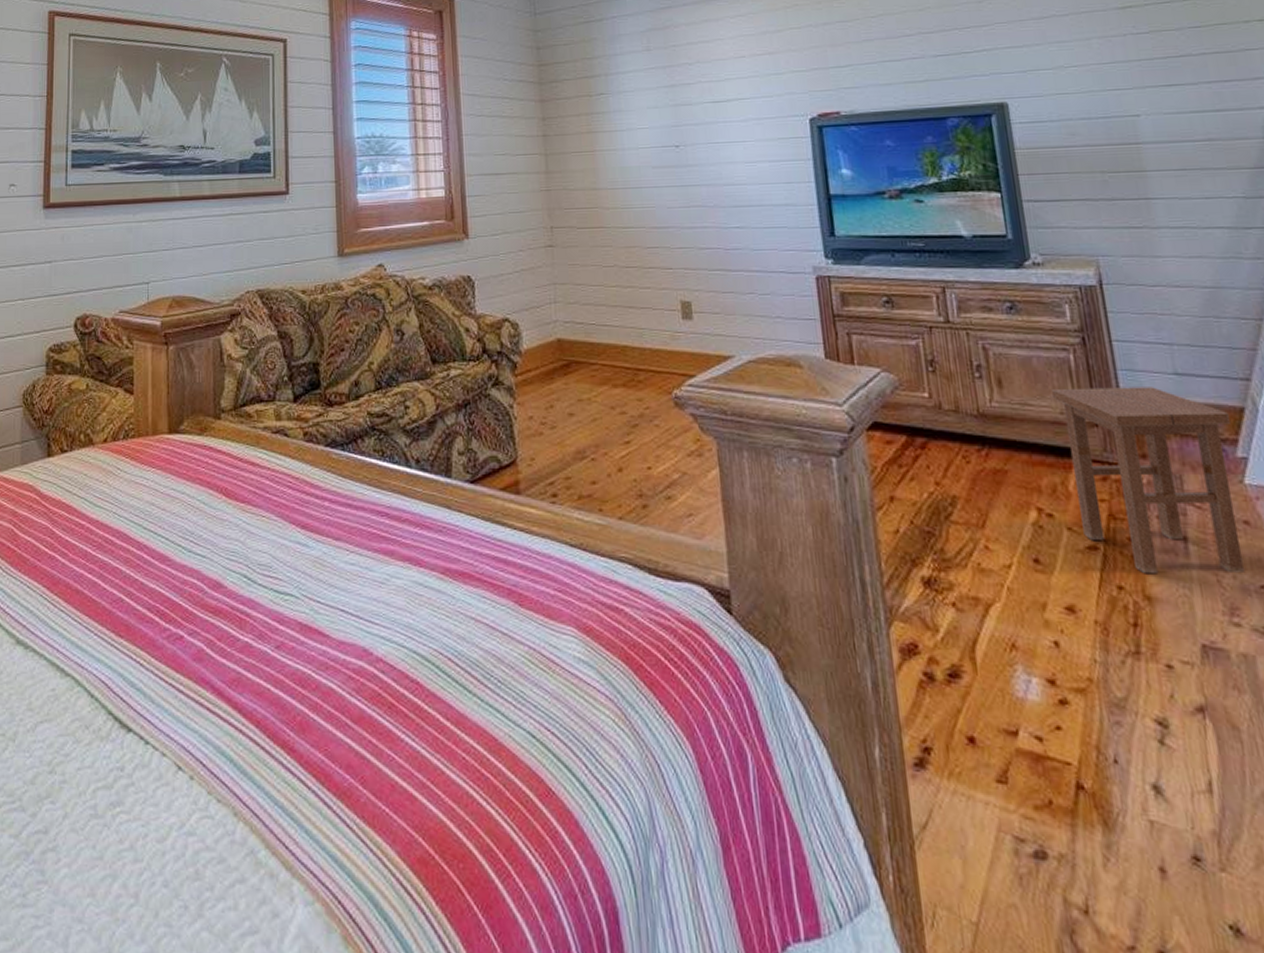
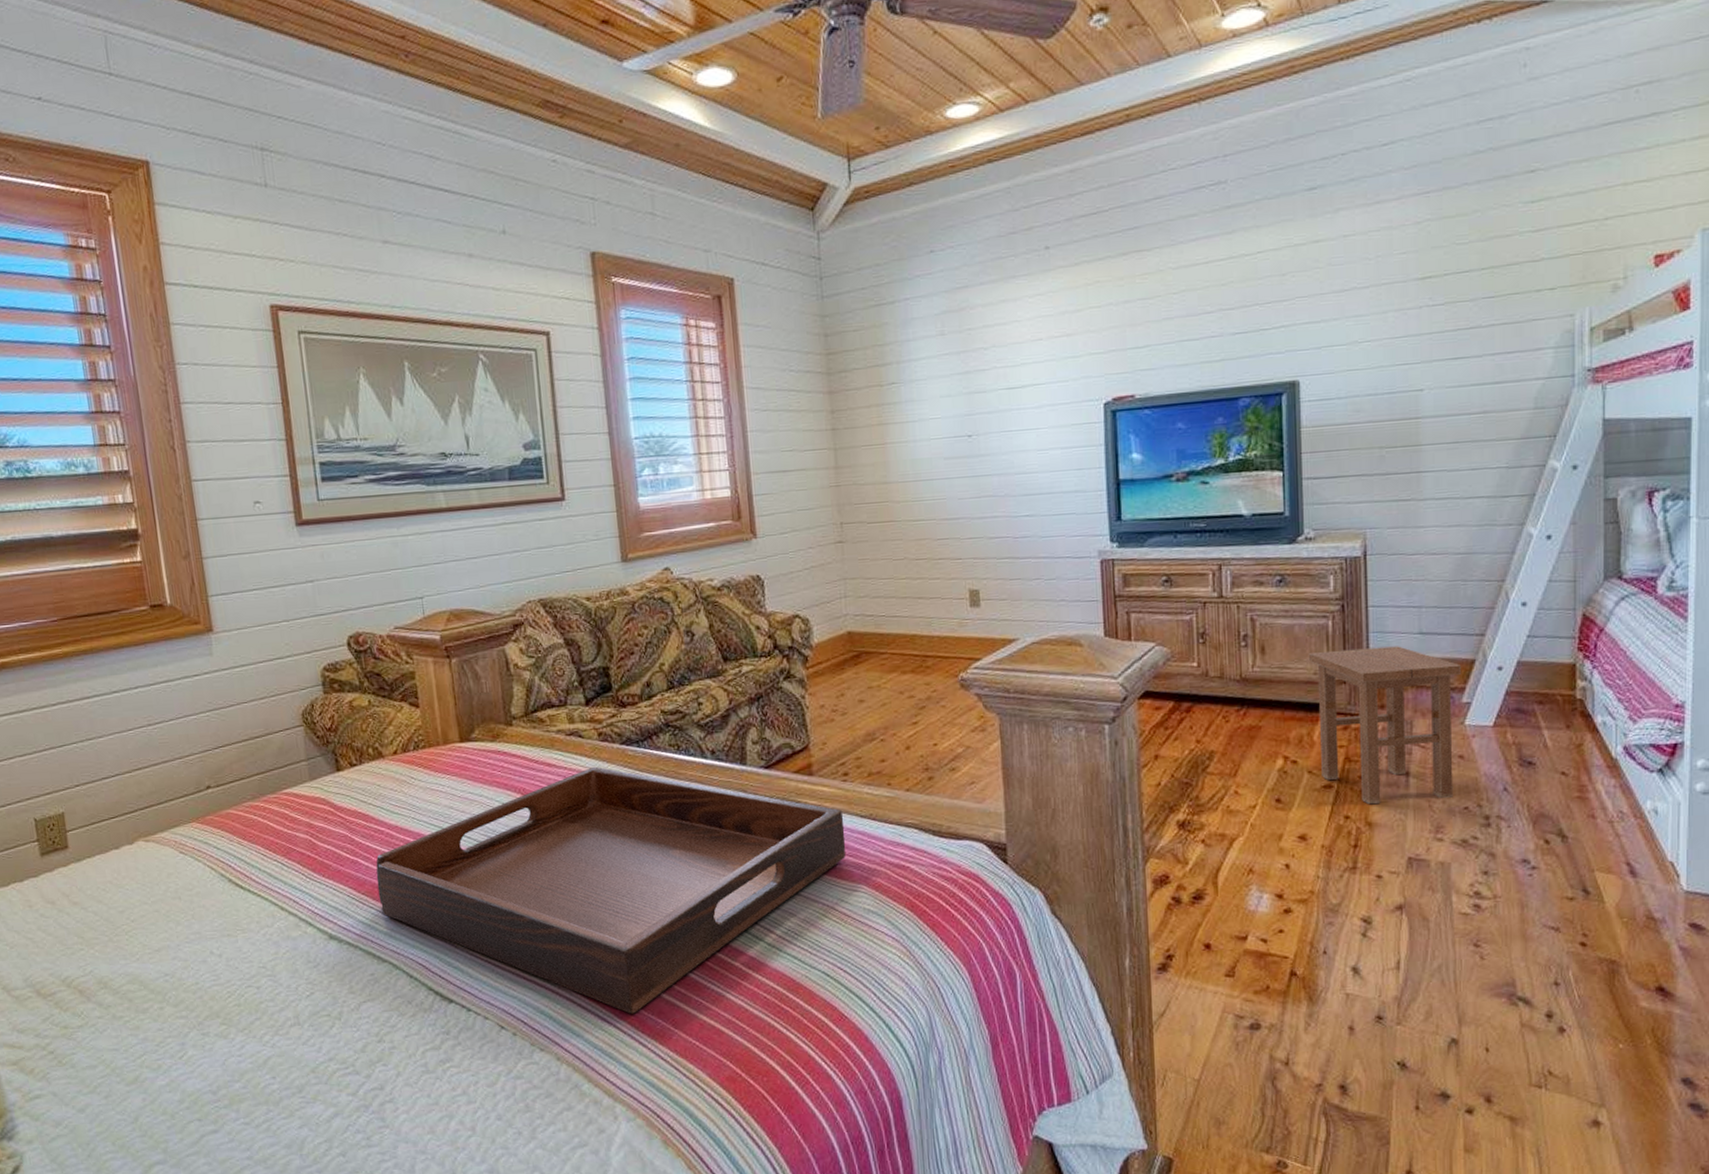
serving tray: none [71,468,555,765] -> present [376,766,846,1014]

